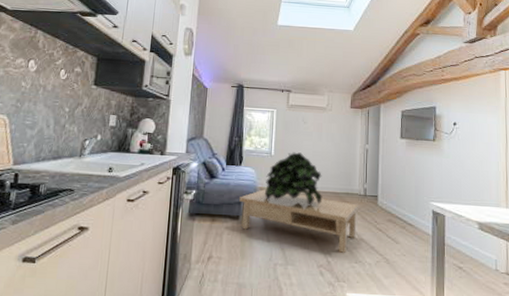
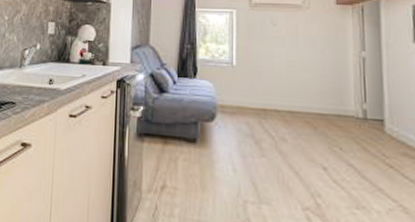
coffee table: present [239,189,359,253] -> none [196,107,358,194]
potted plant: present [264,152,323,207] -> none [226,61,304,131]

